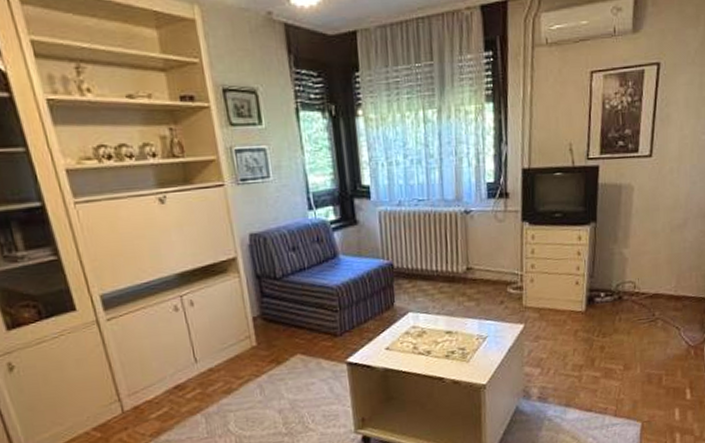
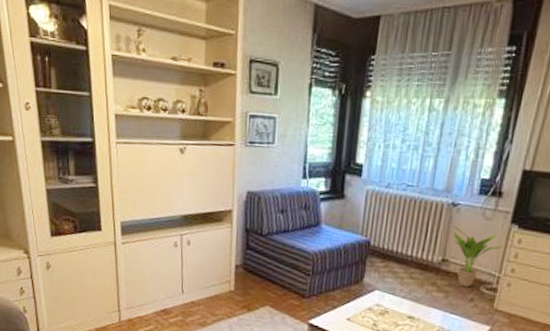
potted plant: none [469,232,521,292] -> present [452,224,505,288]

